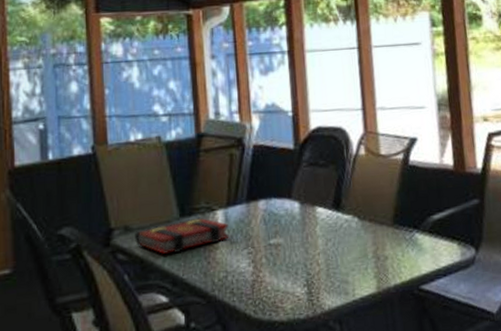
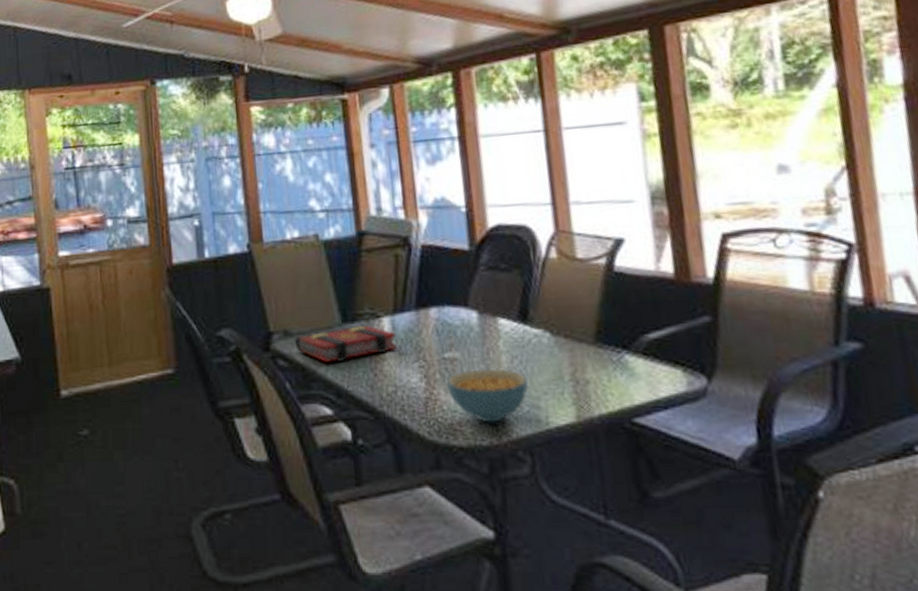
cereal bowl: none [272,250,340,299] -> present [447,368,528,423]

